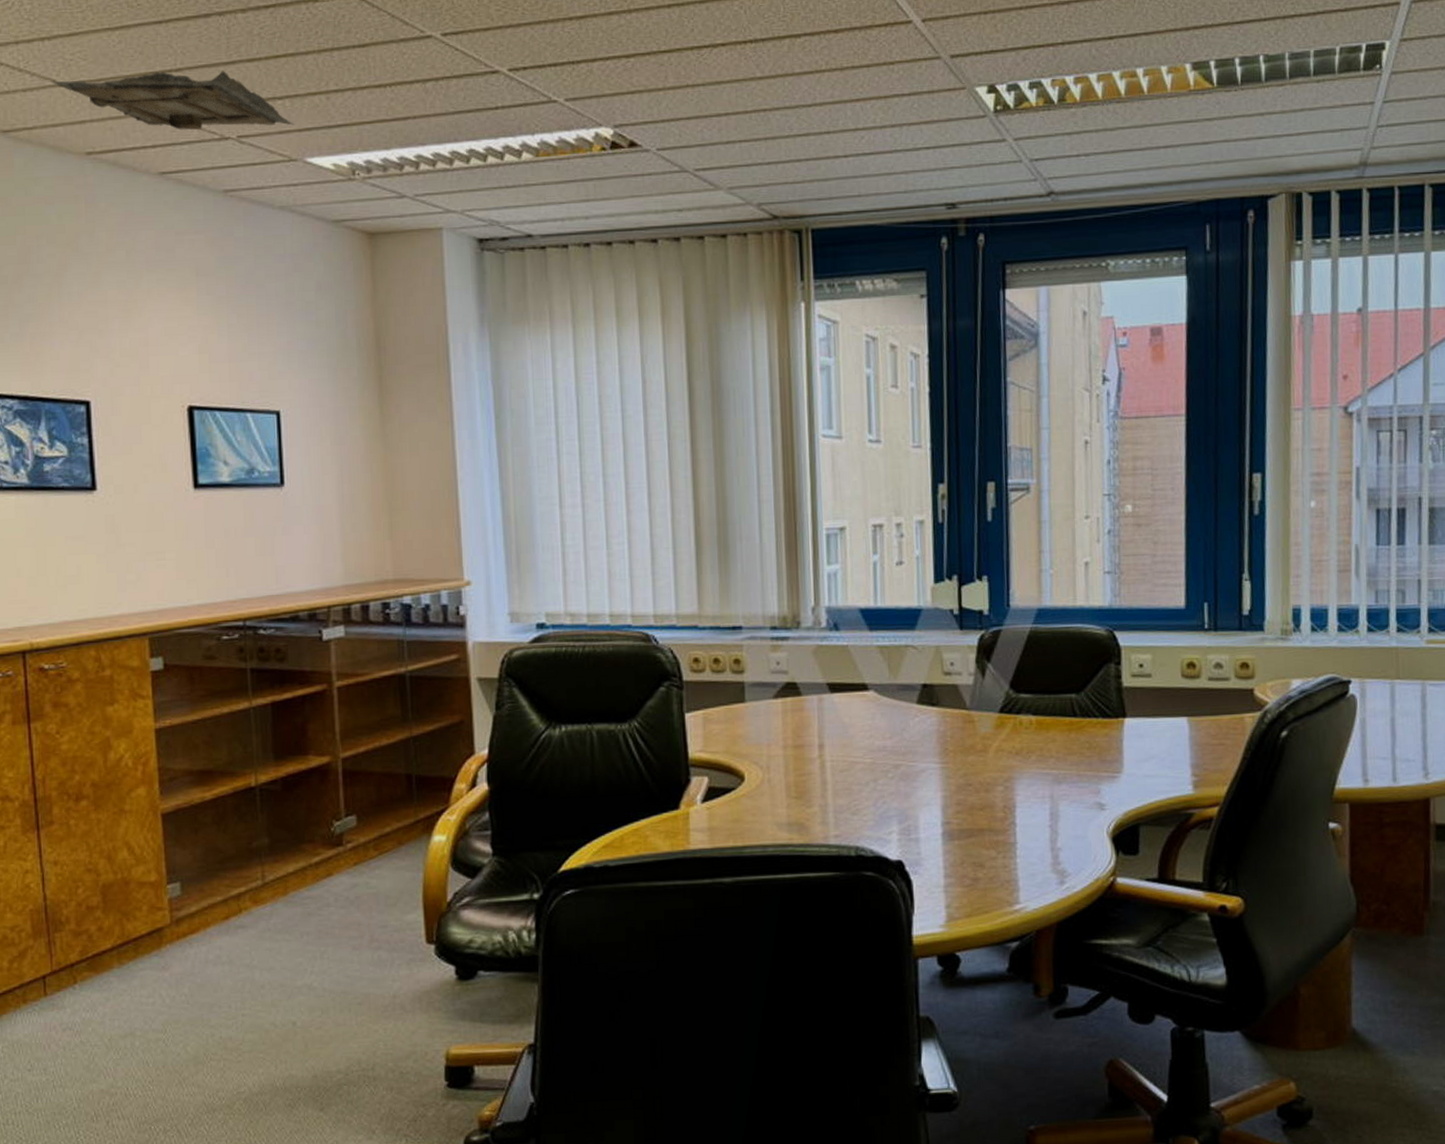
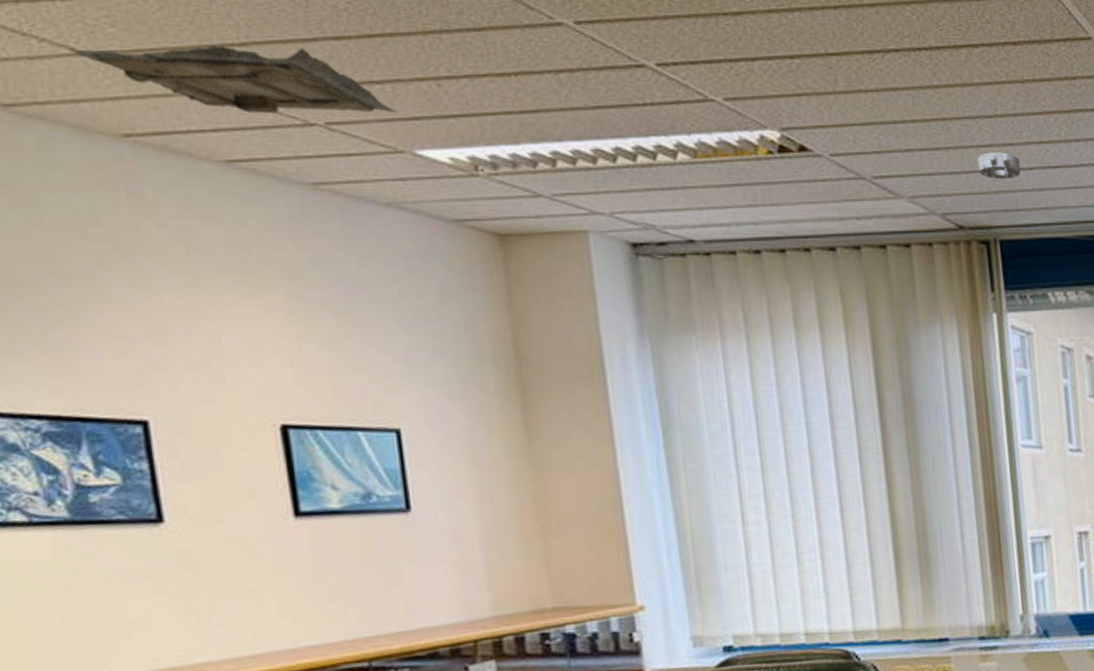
smoke detector: none [794,141,835,168] -> present [977,152,1021,180]

